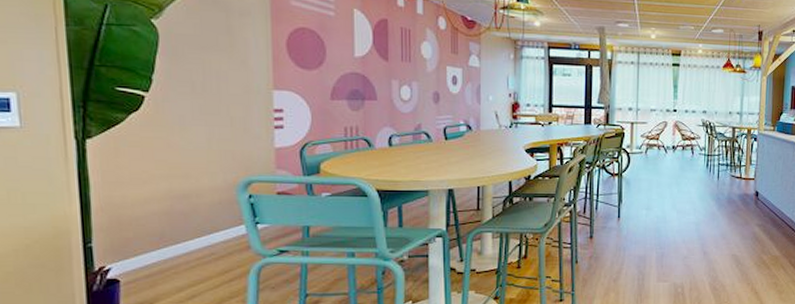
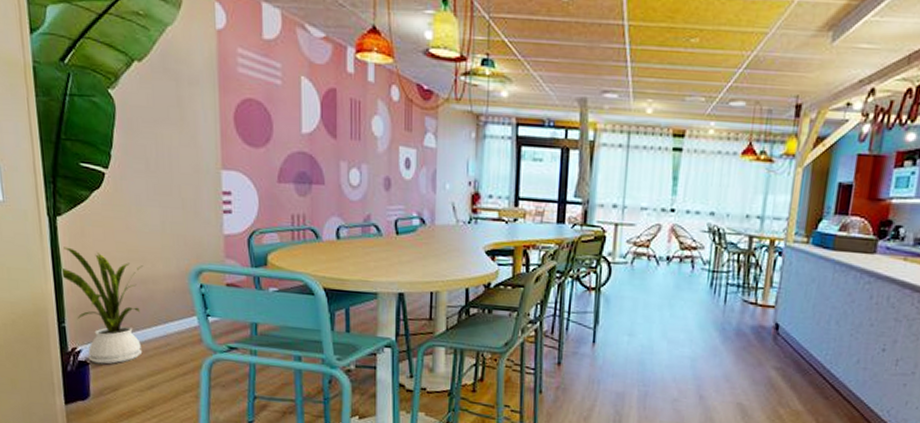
house plant: none [88,168,187,280] -> present [60,247,144,365]

